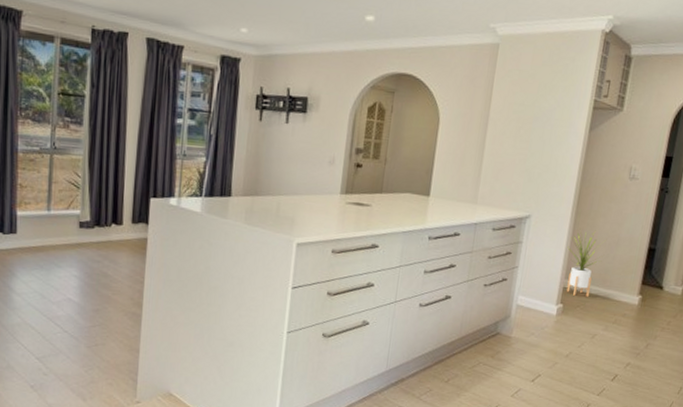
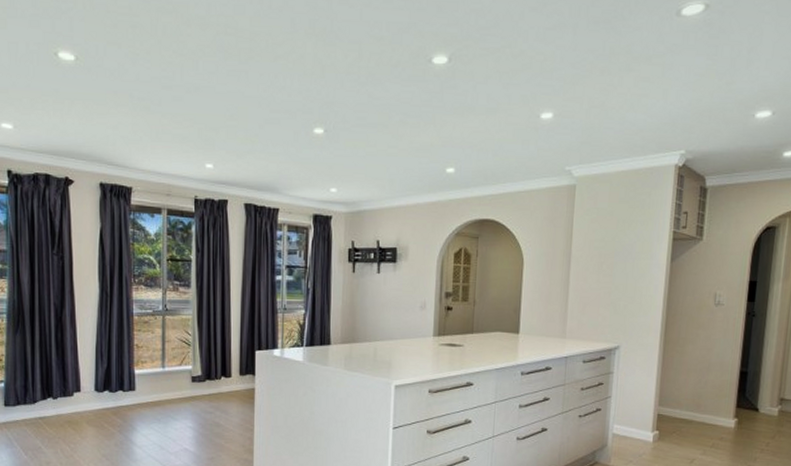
house plant: present [566,228,606,297] -> none [658,356,697,422]

